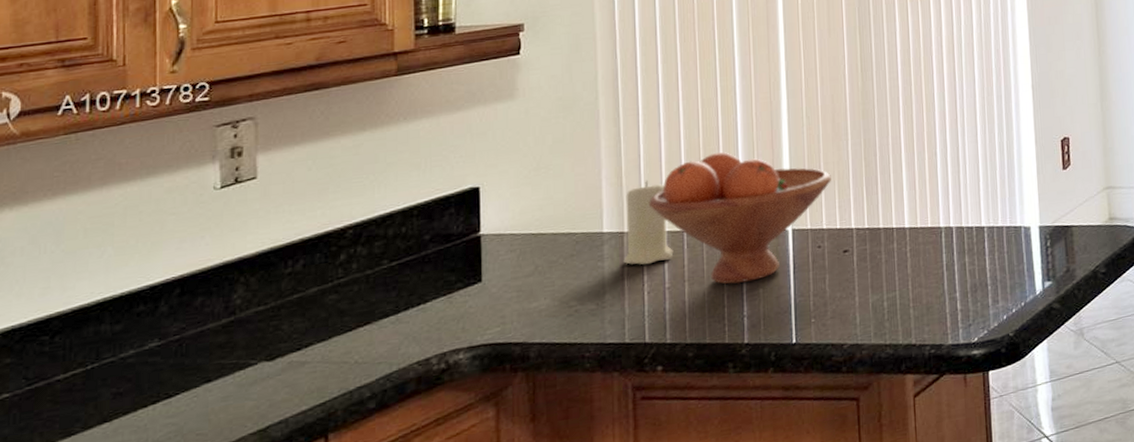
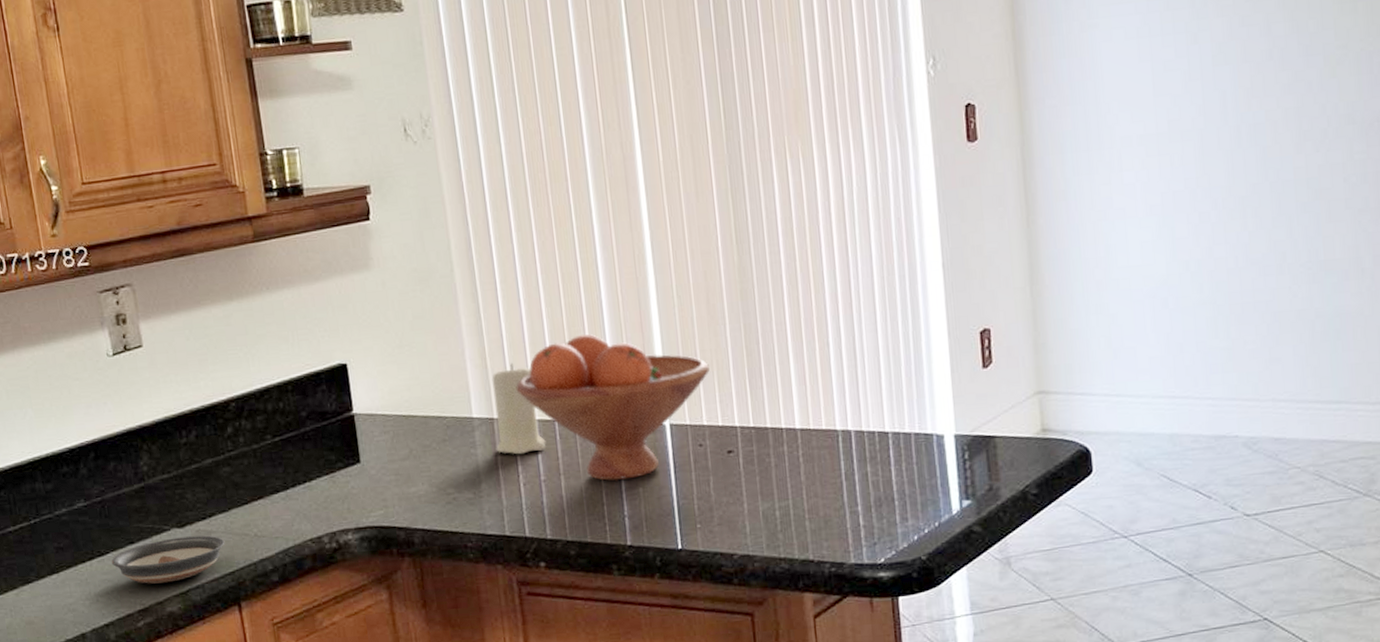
saucer: none [180,366,320,424] -> present [111,535,225,584]

